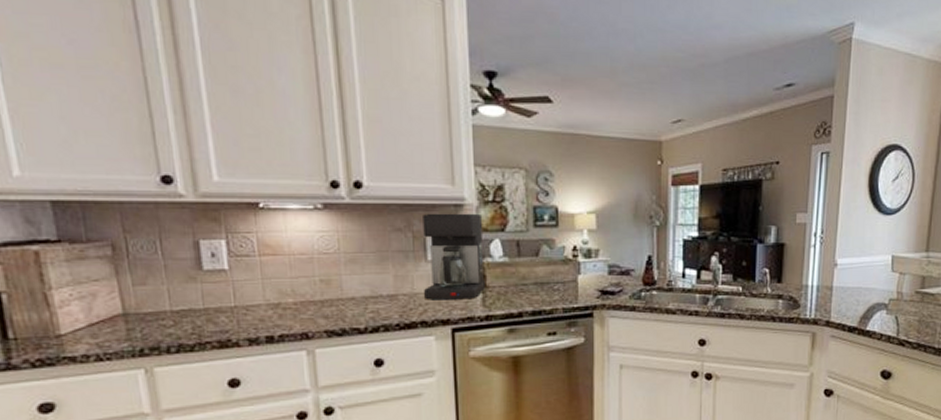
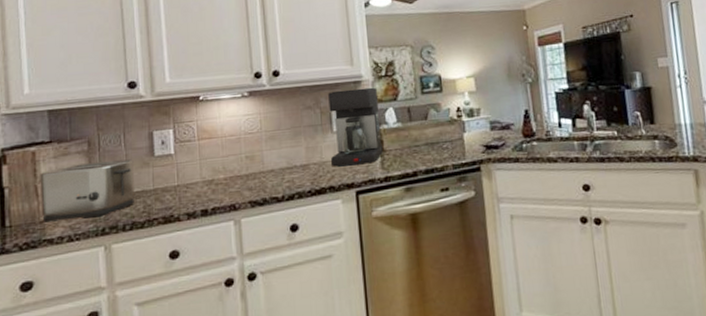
toaster: none [48,271,181,337] -> present [40,159,135,223]

